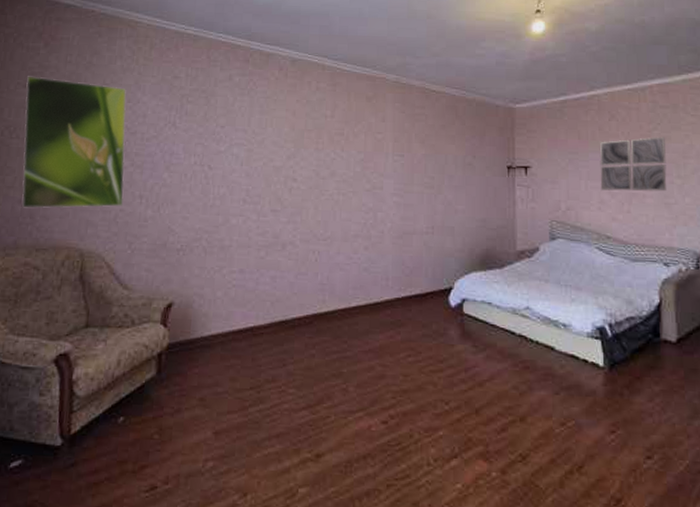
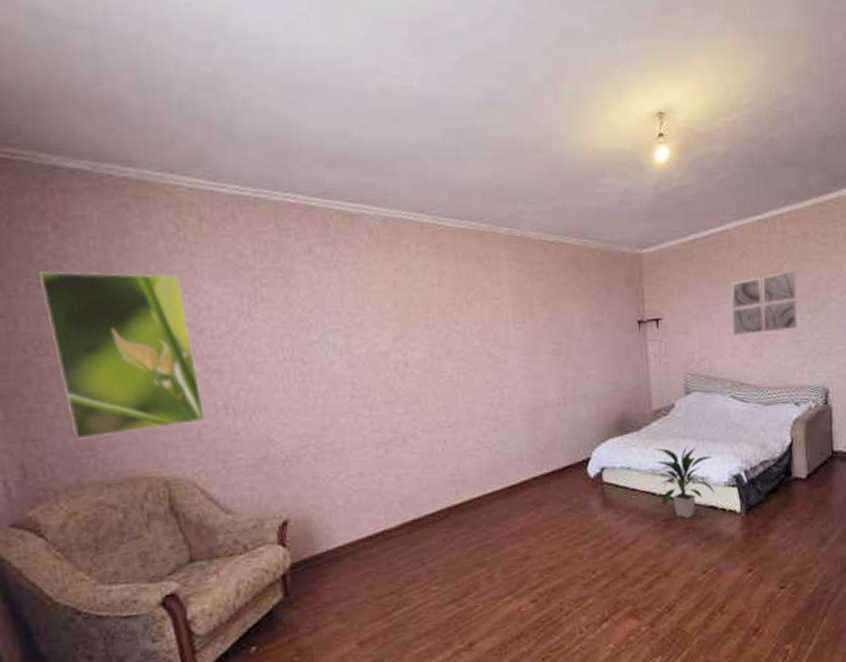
indoor plant: none [515,289,577,363] -> present [654,445,715,518]

